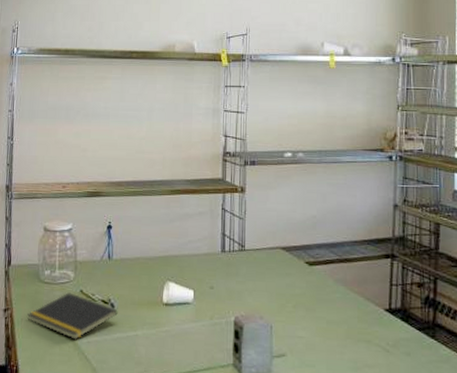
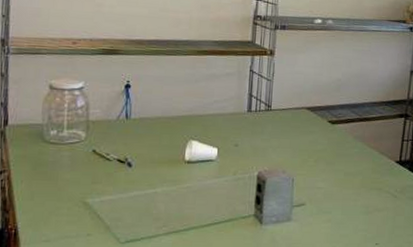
notepad: present [27,292,118,340] -> none [29,153,136,199]

